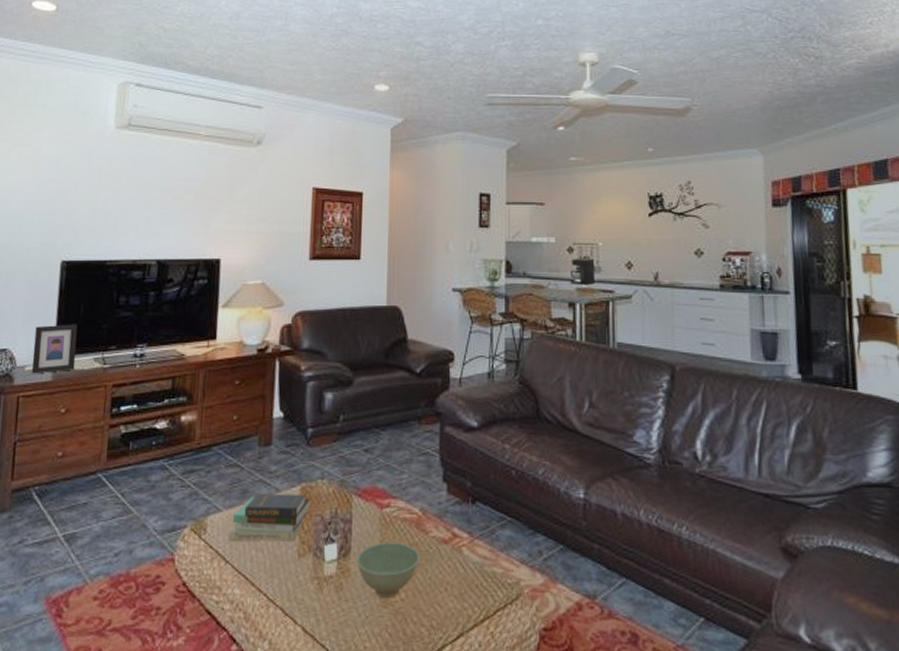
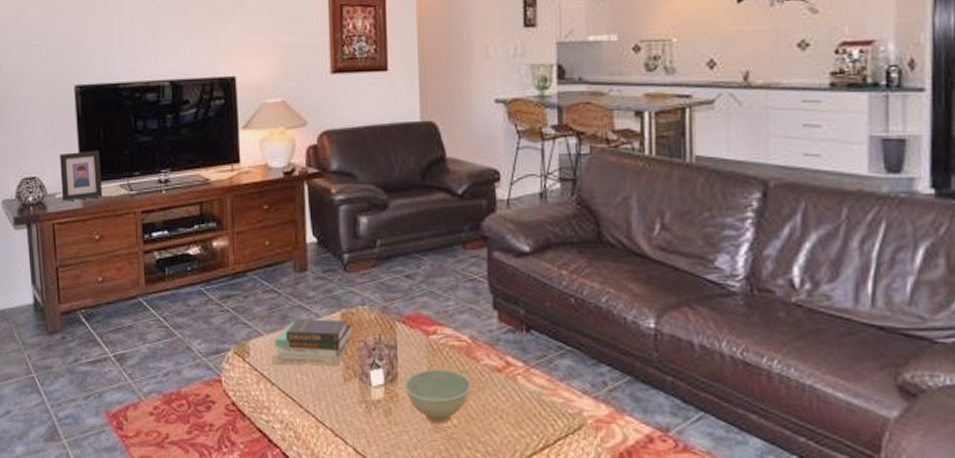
coffee maker: present [569,258,596,286] -> none [636,57,669,91]

